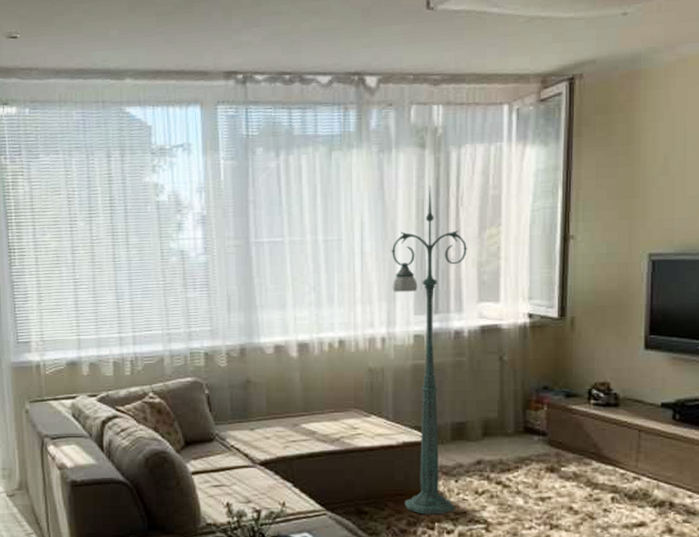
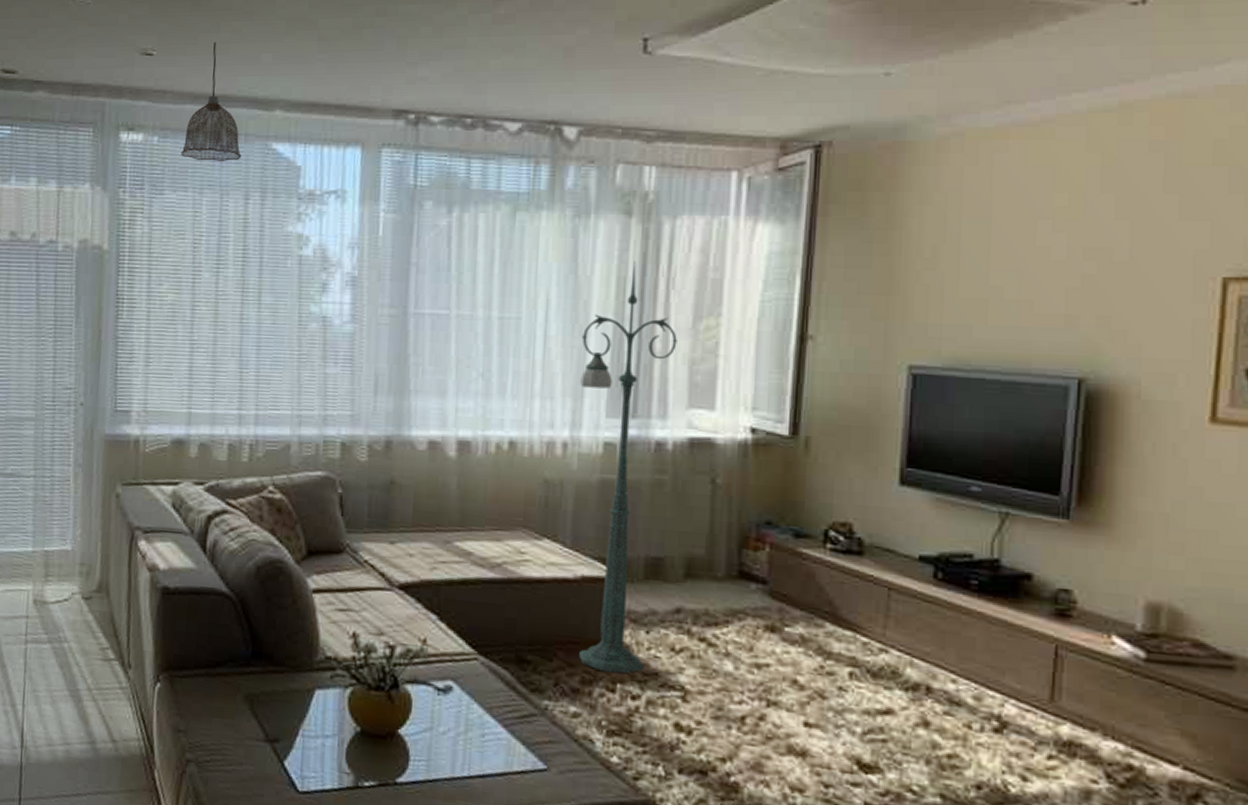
pendant lamp: none [49,22,101,127] -> present [180,41,242,161]

